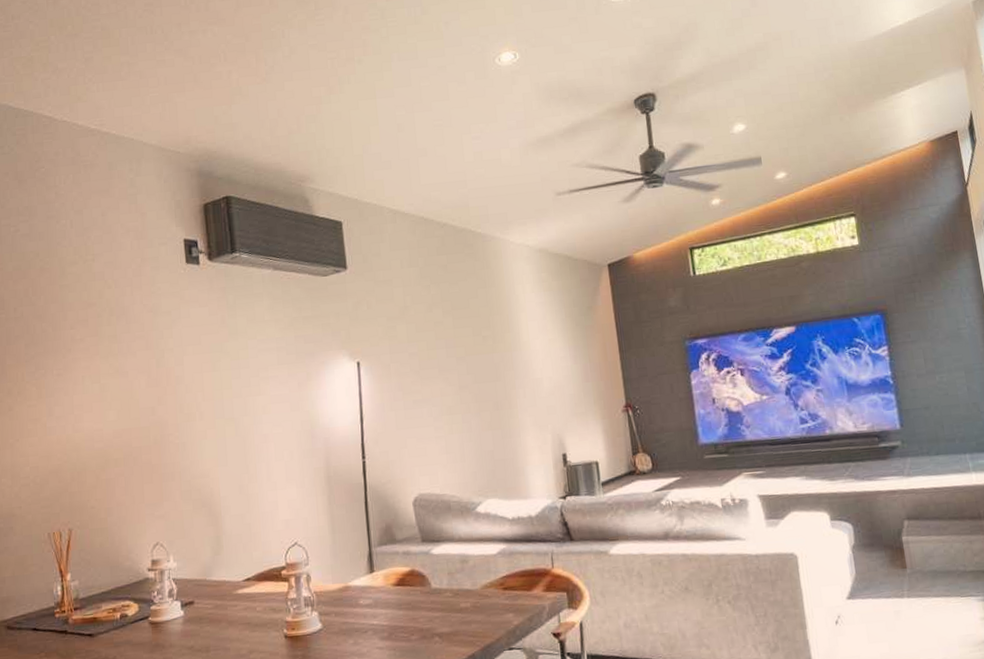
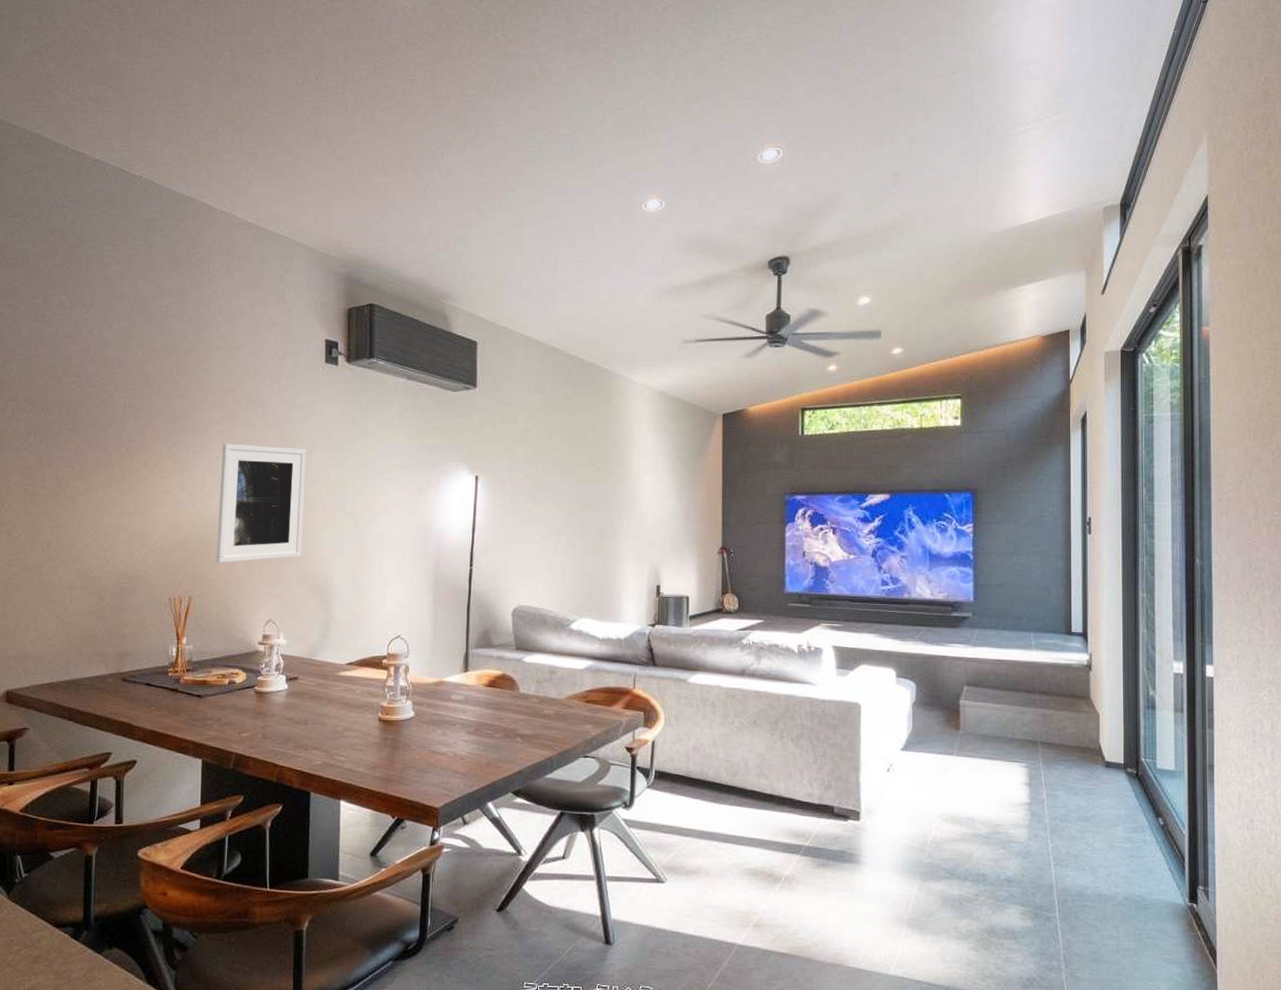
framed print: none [88,356,183,489] -> present [215,444,306,563]

